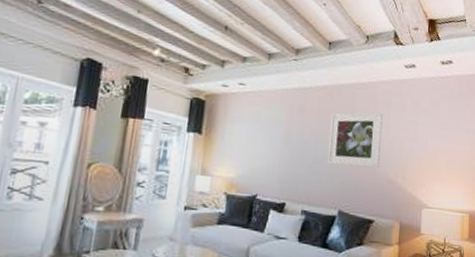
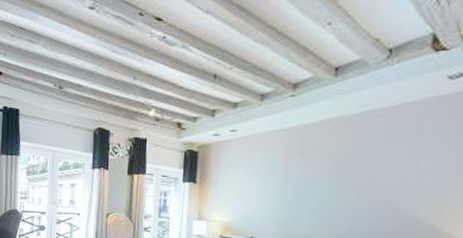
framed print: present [327,112,383,168] -> none [332,140,411,206]

